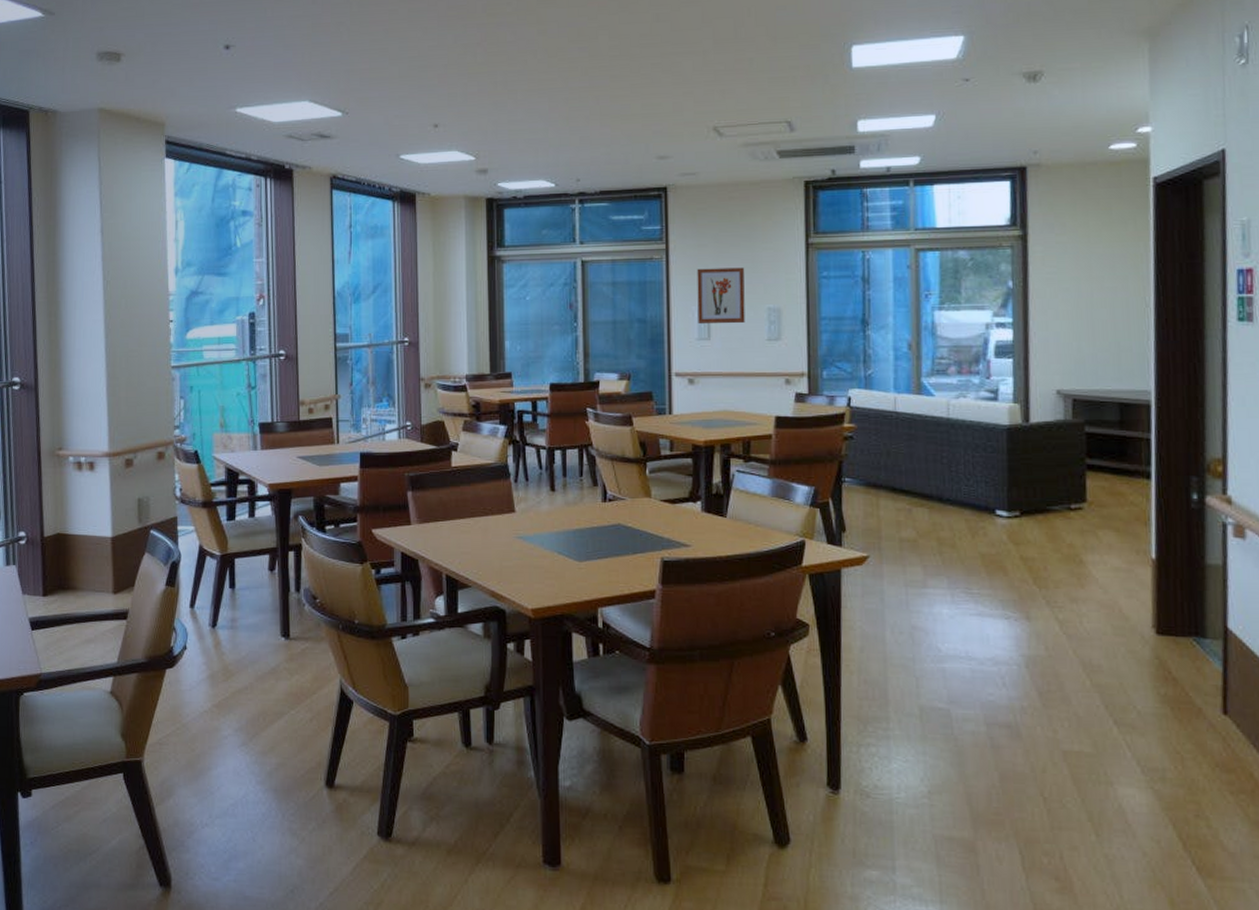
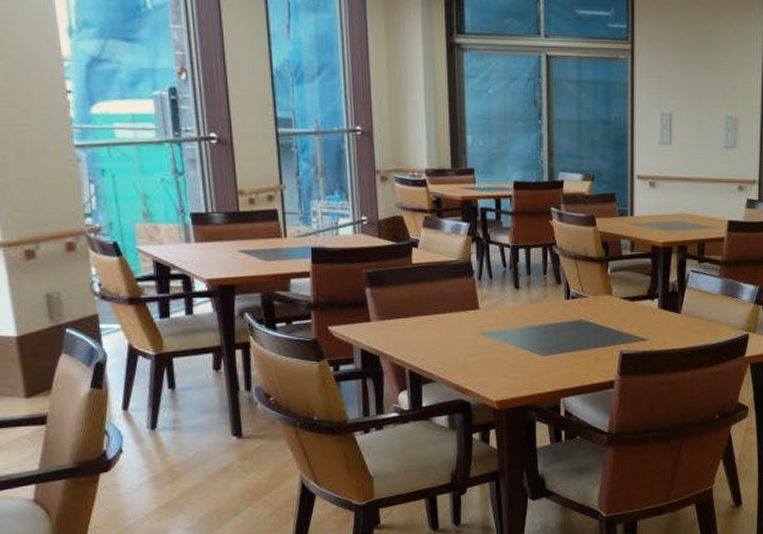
wall art: present [697,267,745,324] -> none [660,72,705,130]

